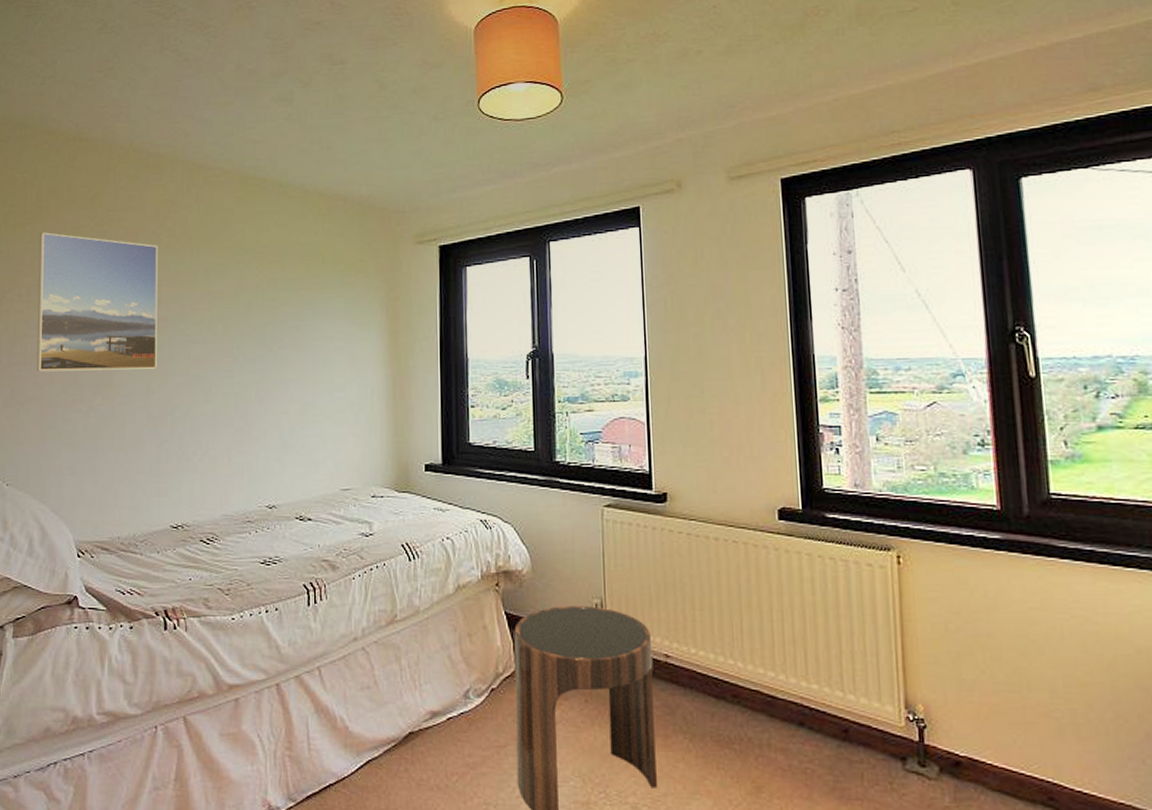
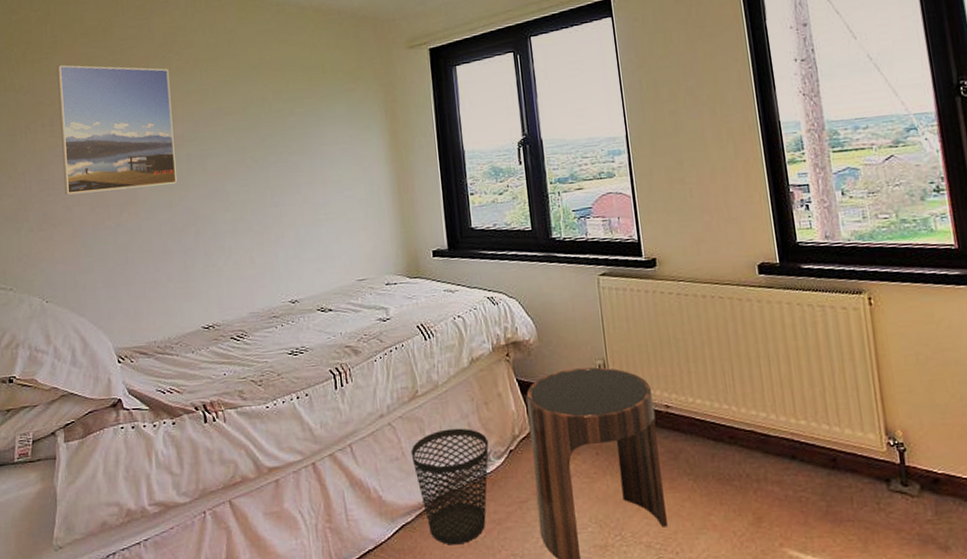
wastebasket: none [384,659,469,787] -> present [411,428,489,545]

